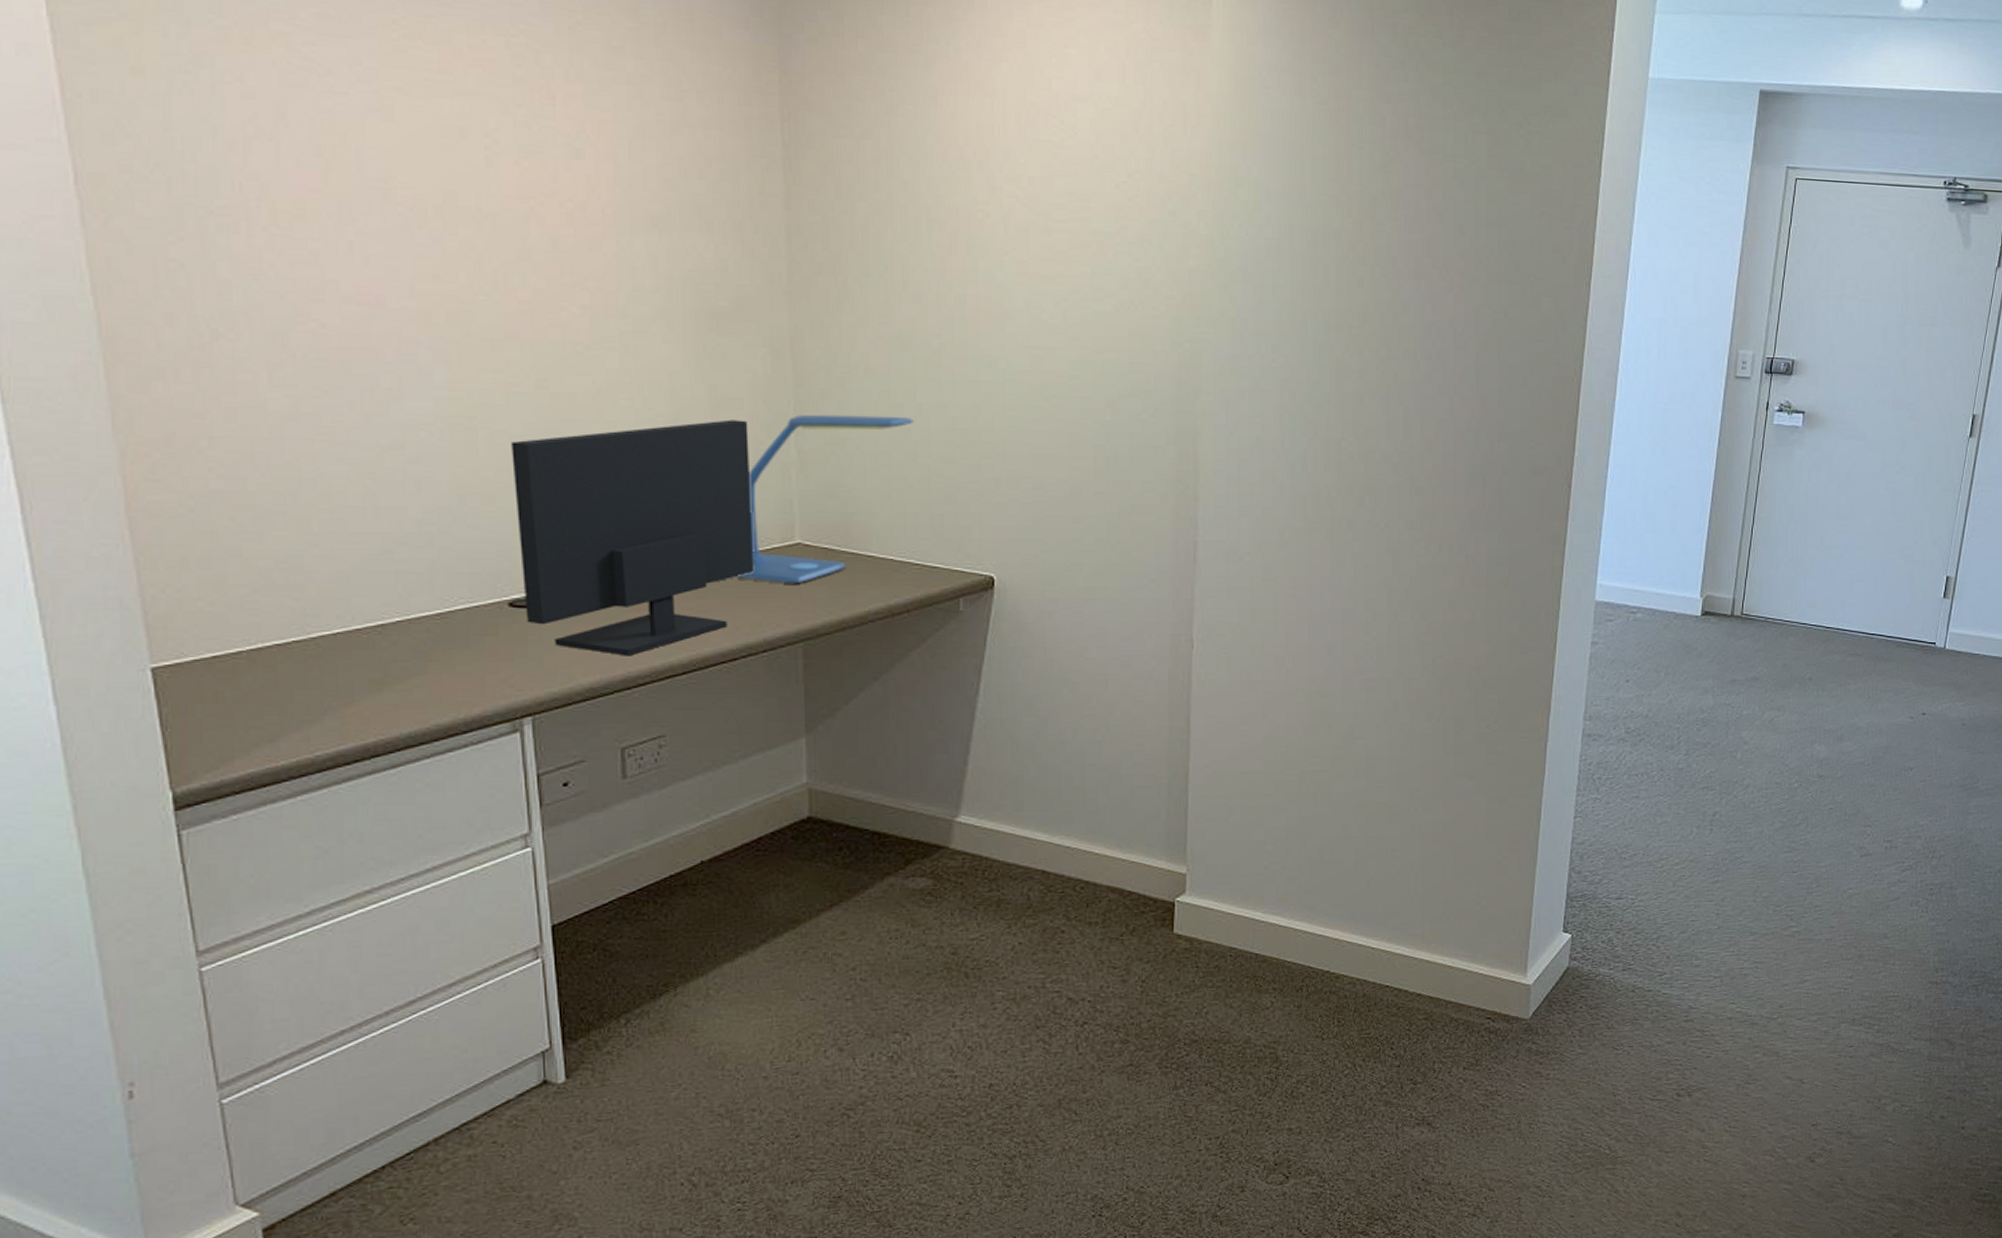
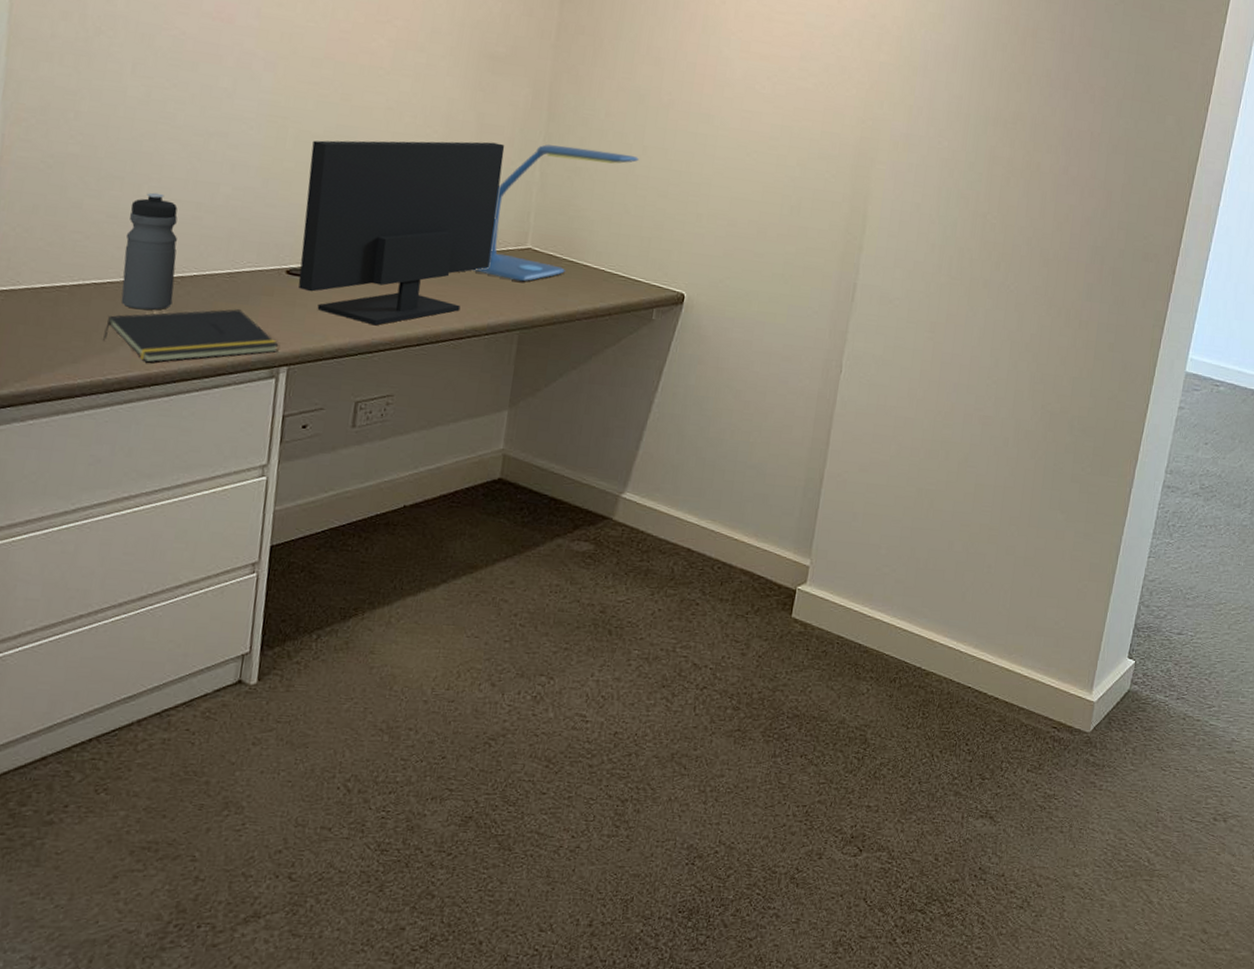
notepad: none [301,656,517,731] -> present [103,309,279,363]
water bottle: none [302,527,377,670] -> present [121,192,178,311]

